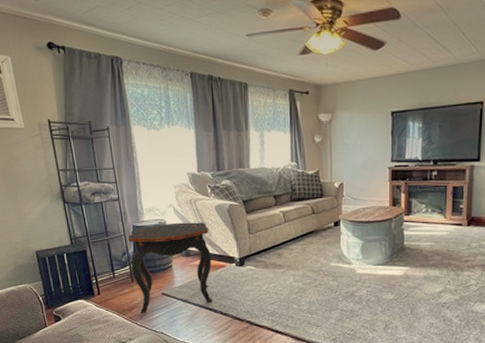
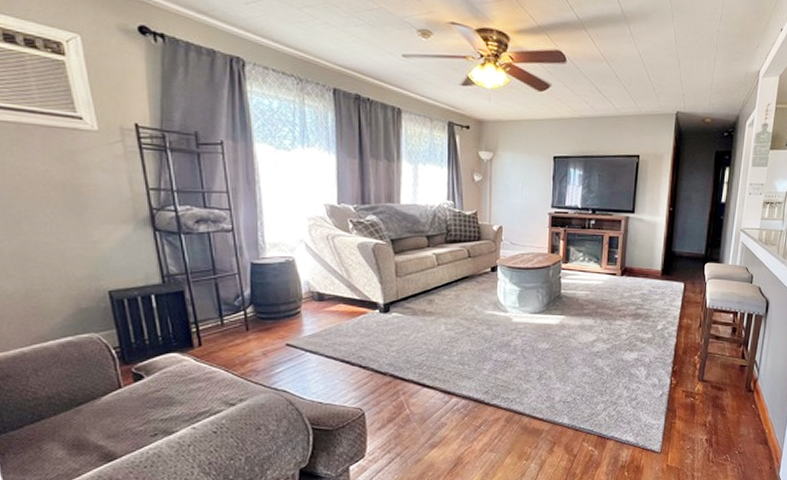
side table: present [128,222,213,314] -> none [244,261,350,370]

